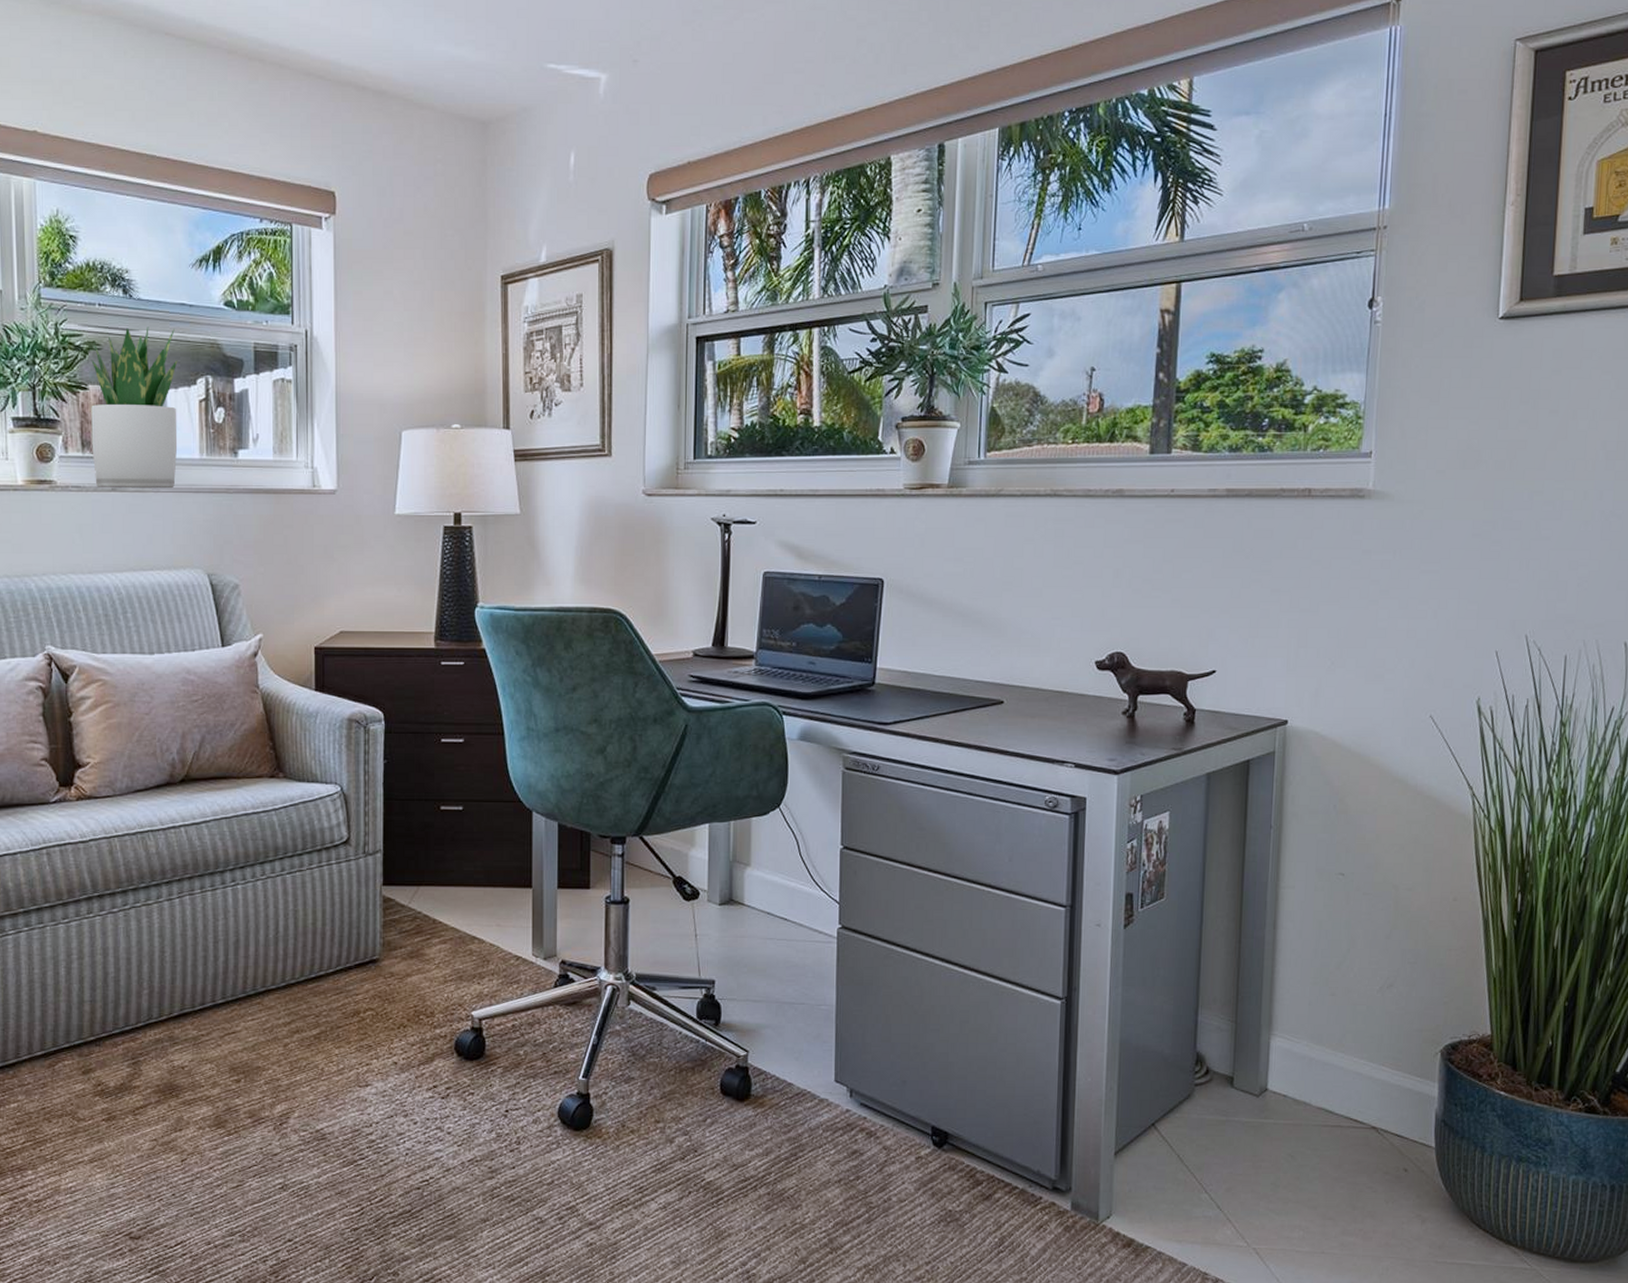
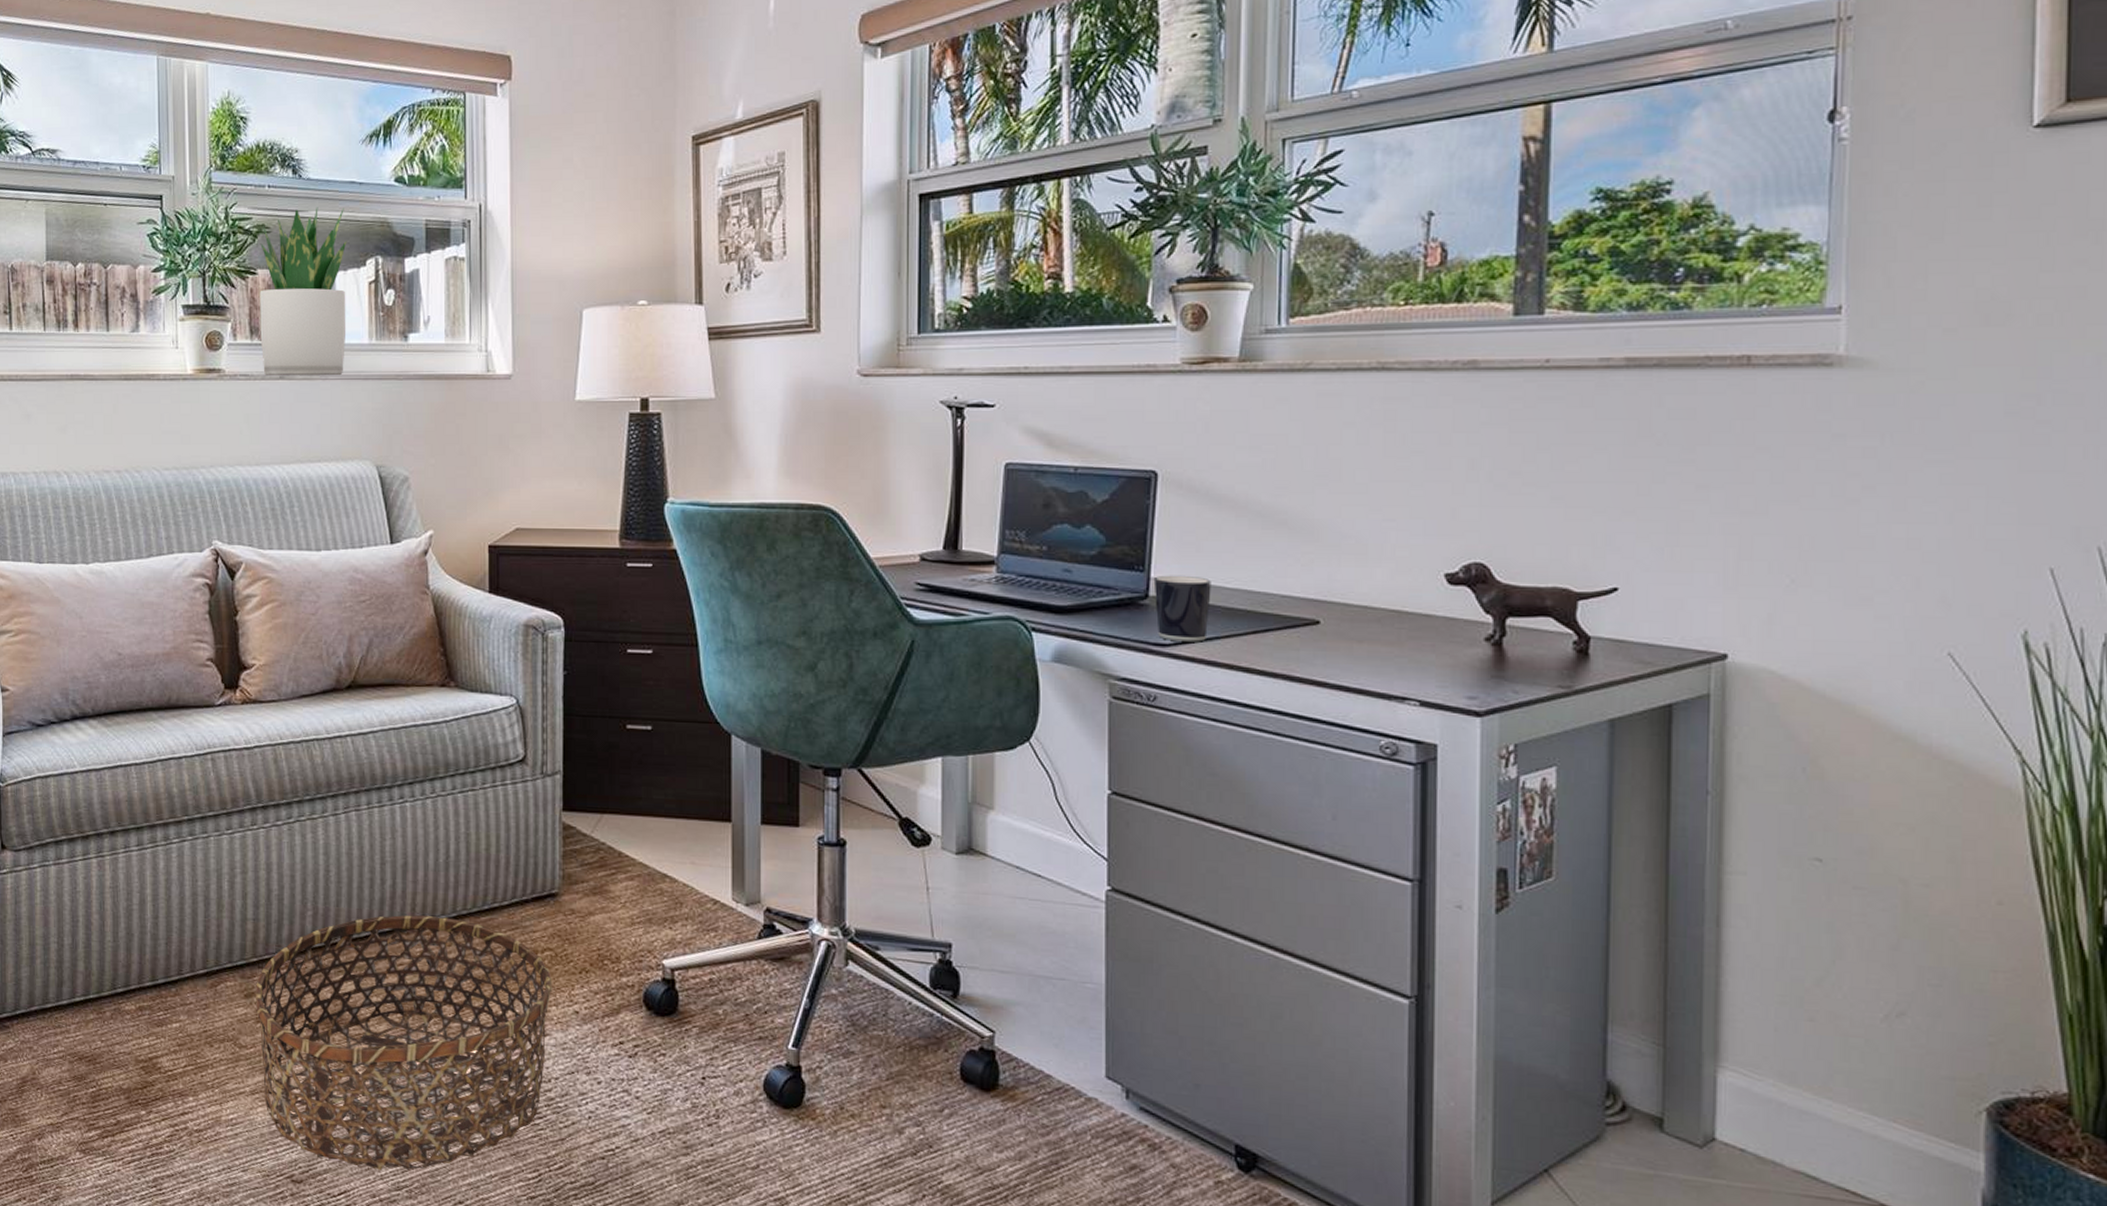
basket: none [93,986,374,1220] -> present [256,915,552,1171]
mug: none [879,665,923,721] -> present [1153,575,1211,642]

